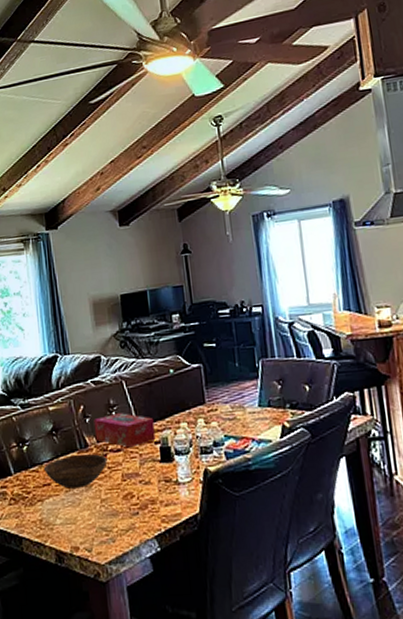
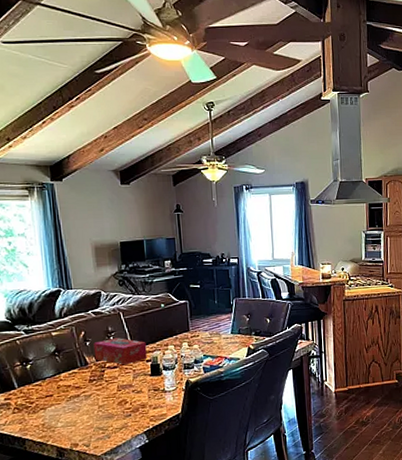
bowl: present [44,454,107,489] -> none [47,370,105,399]

